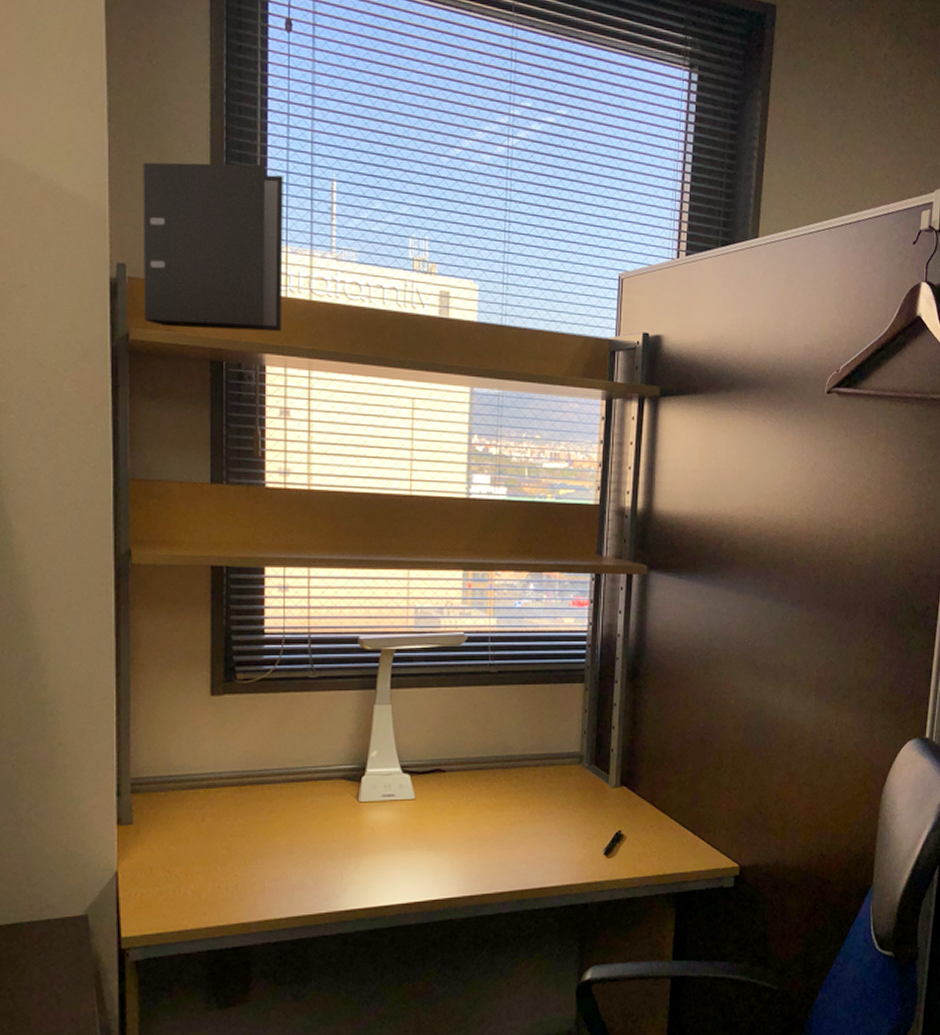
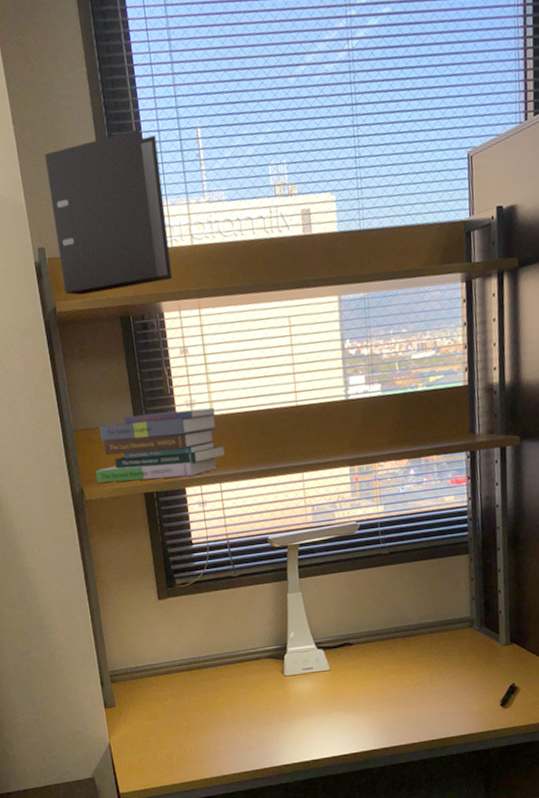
books: none [150,474,319,554] -> present [95,407,225,483]

